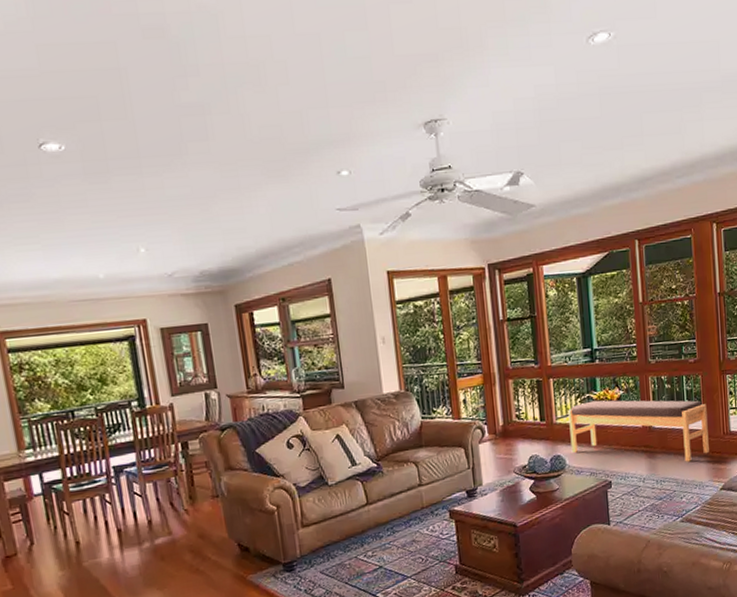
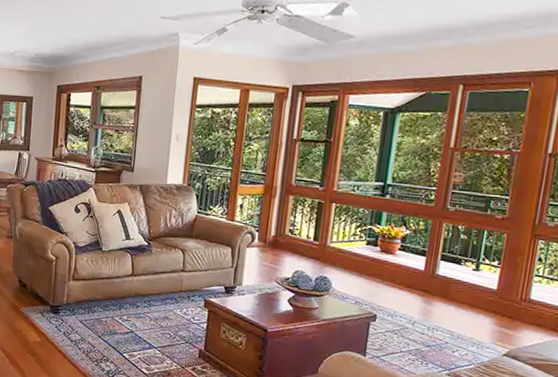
bench: present [568,400,709,462] -> none [339,233,507,318]

